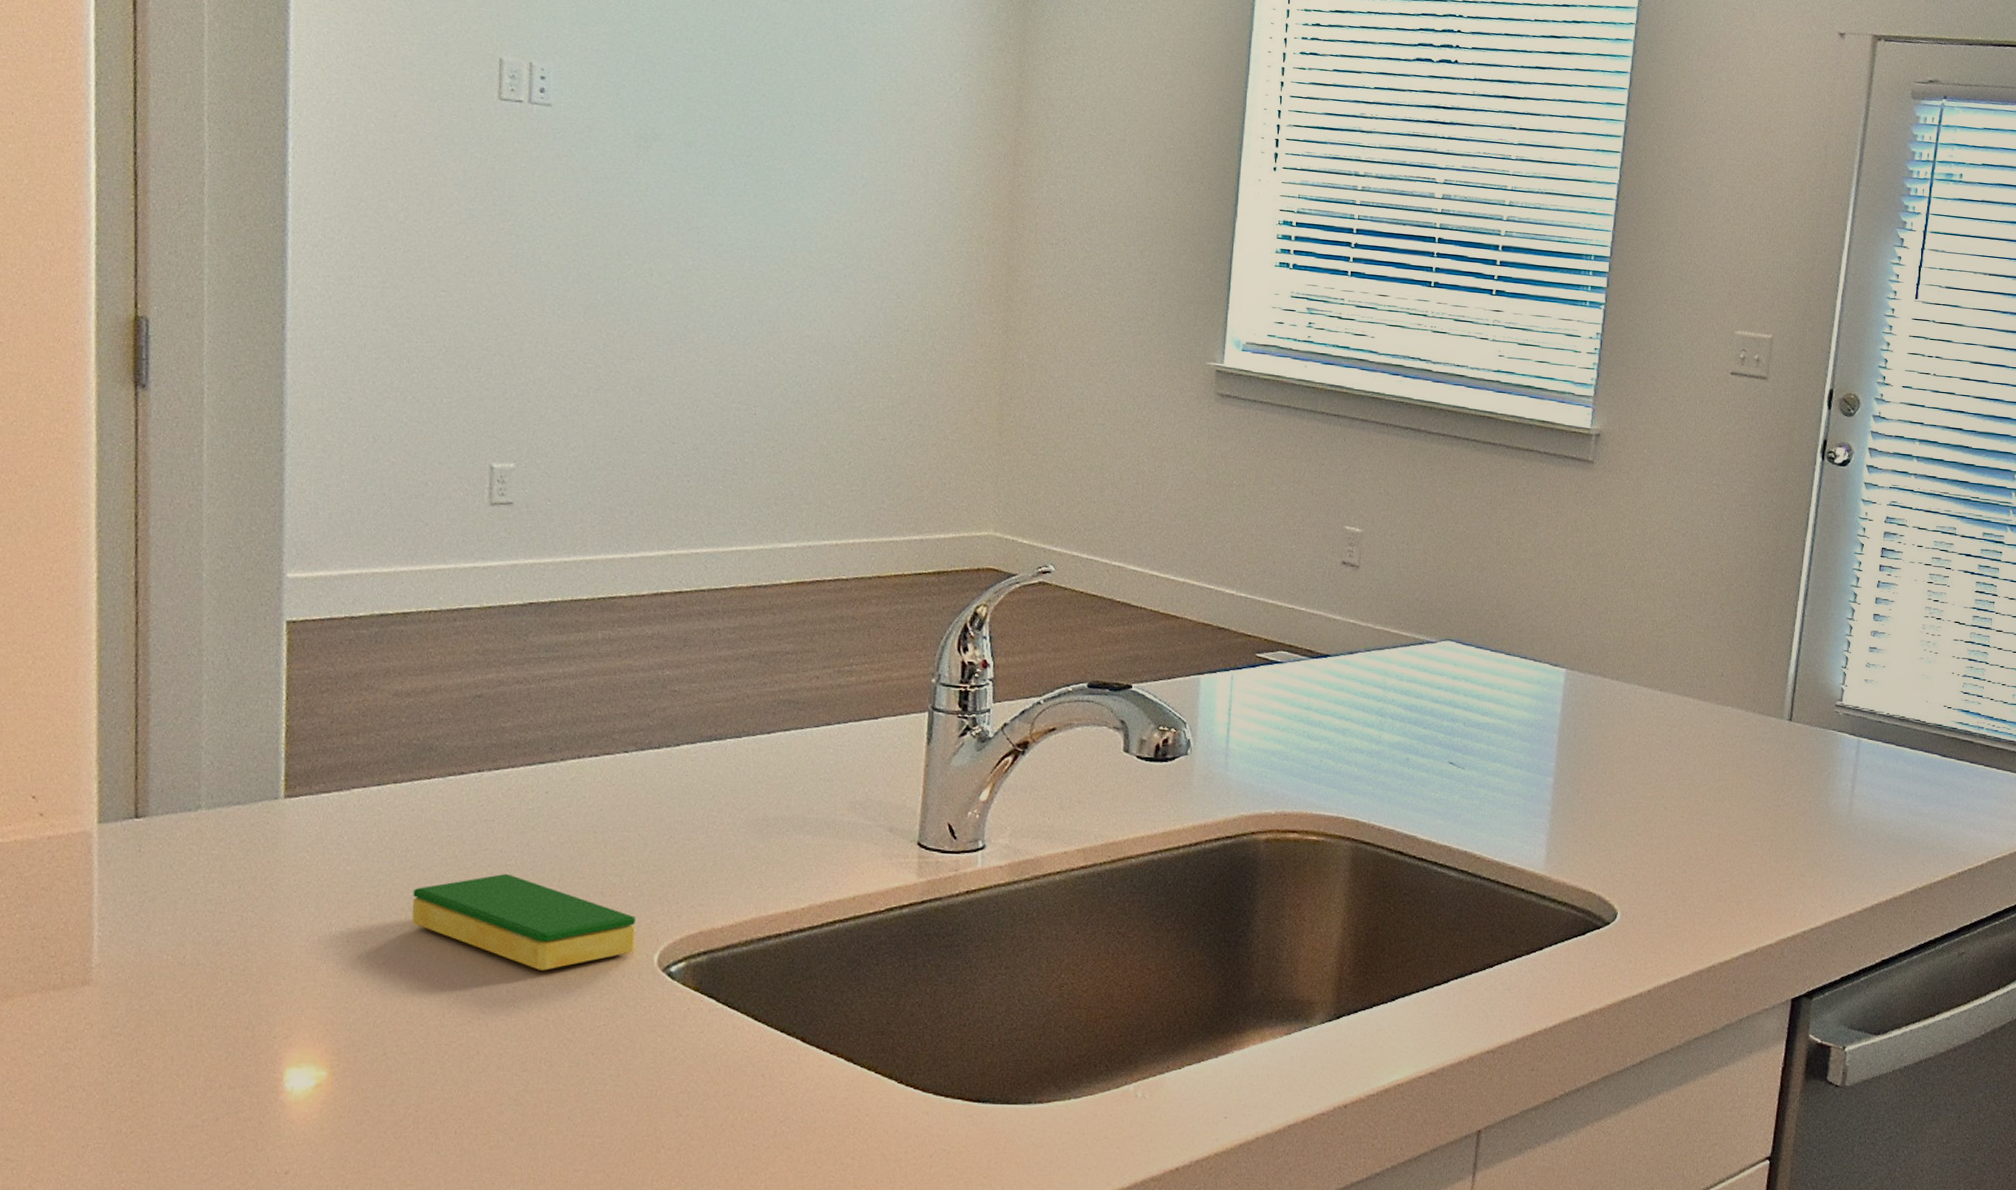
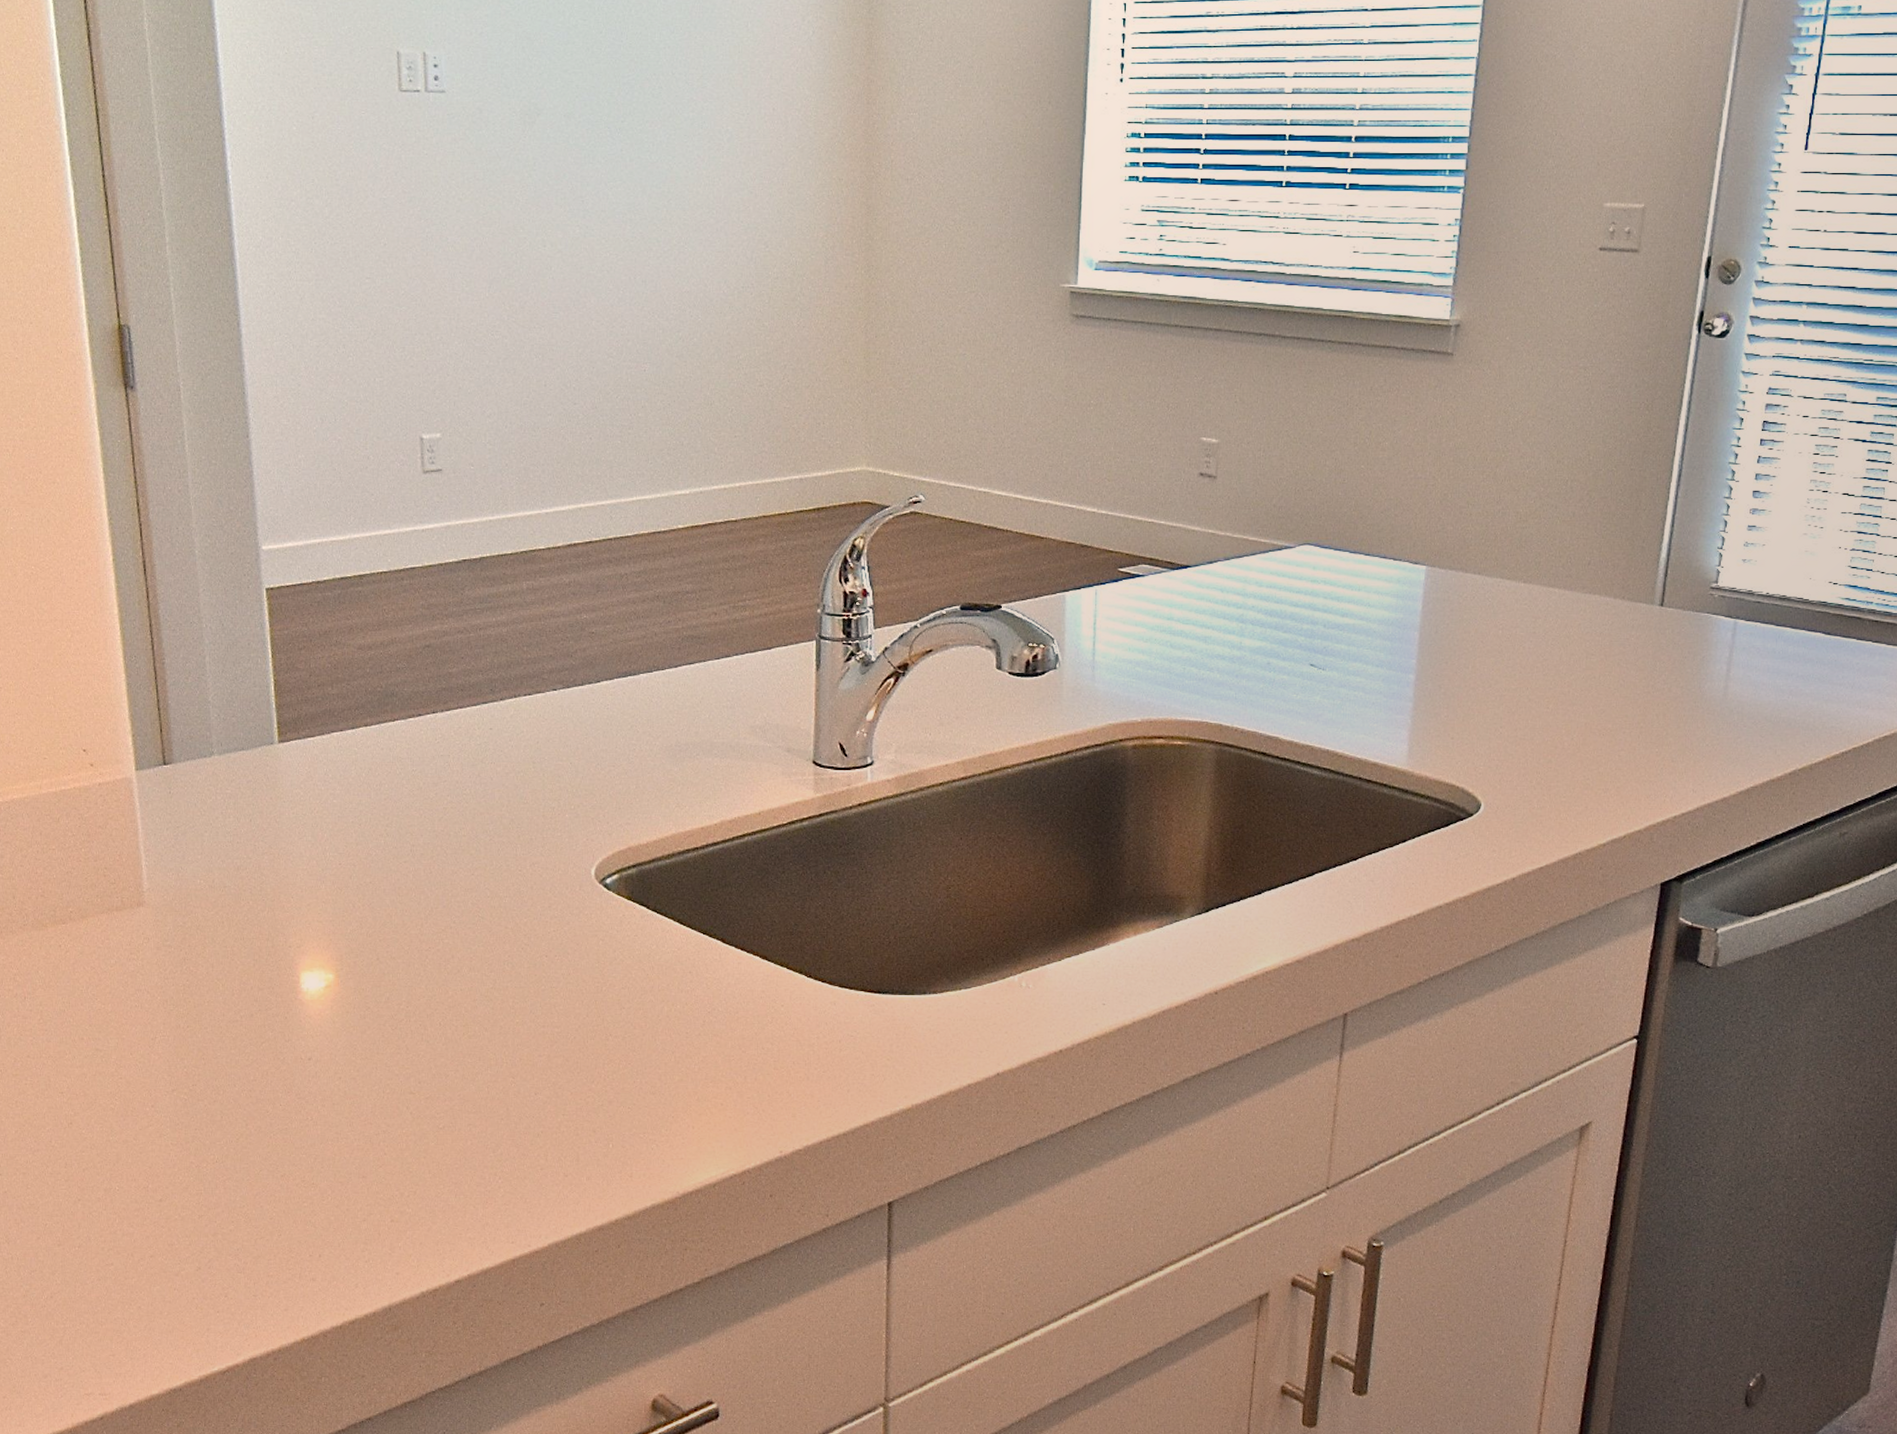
dish sponge: present [412,873,636,971] -> none [389,801,575,885]

